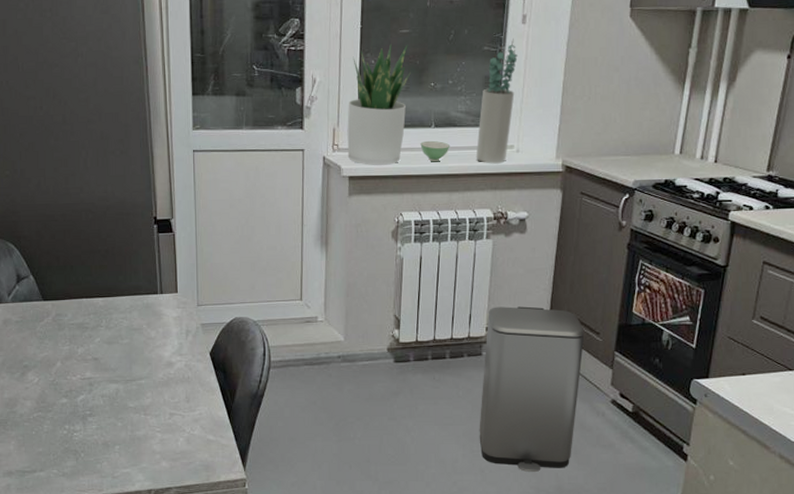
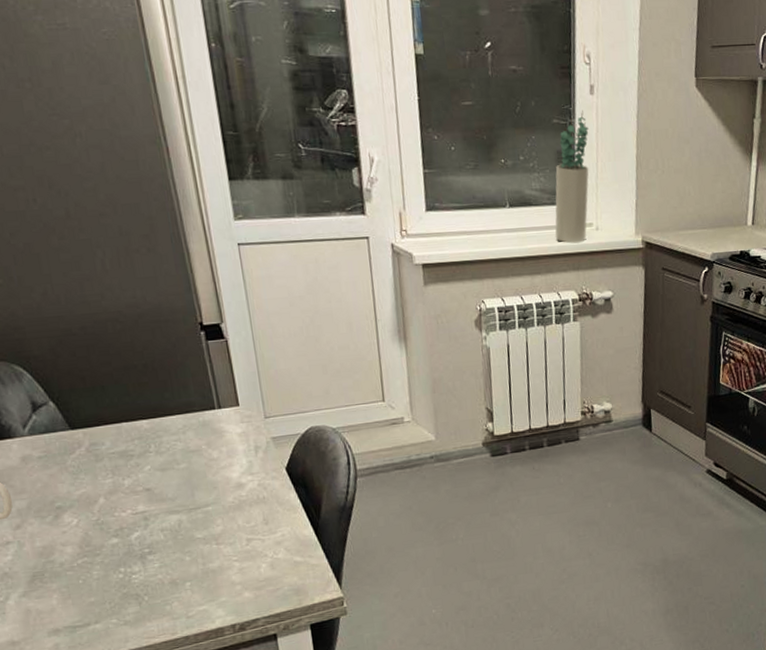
planter: present [347,43,411,166] -> none [413,117,479,252]
bowl: present [420,140,451,162] -> none [496,221,528,245]
pedal bin: present [479,306,585,473] -> none [582,386,677,550]

